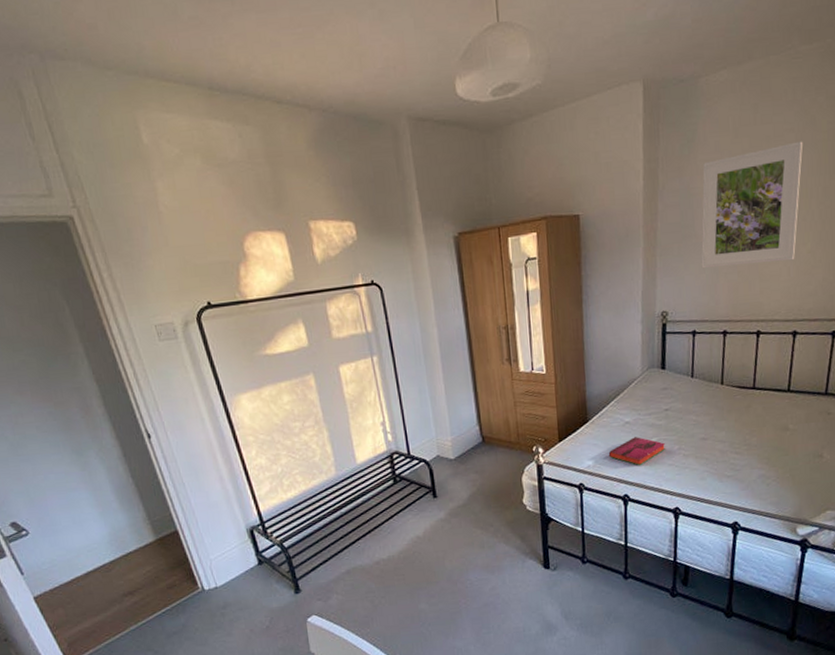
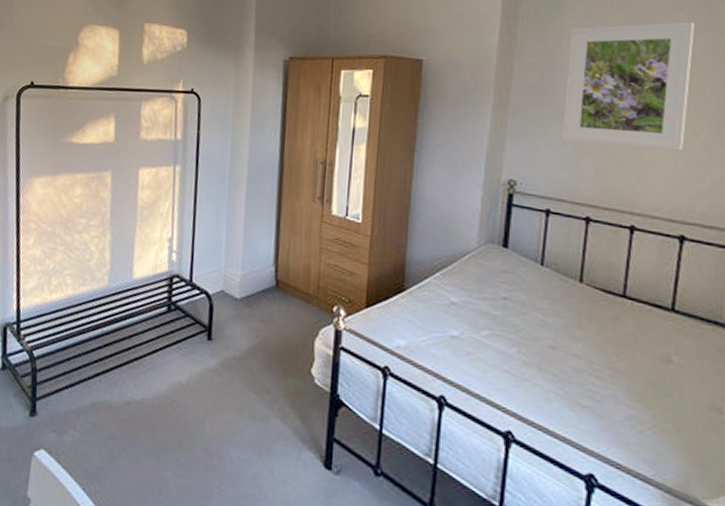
hardback book: present [608,437,665,466] -> none [425,323,499,363]

